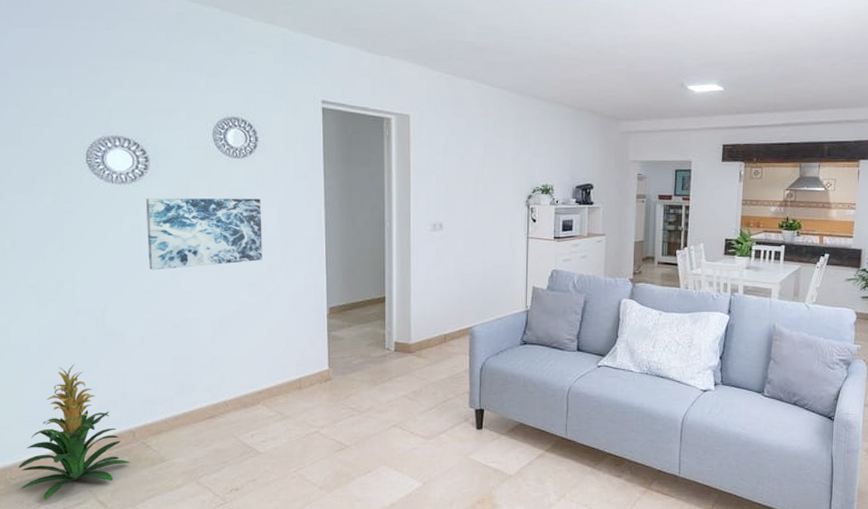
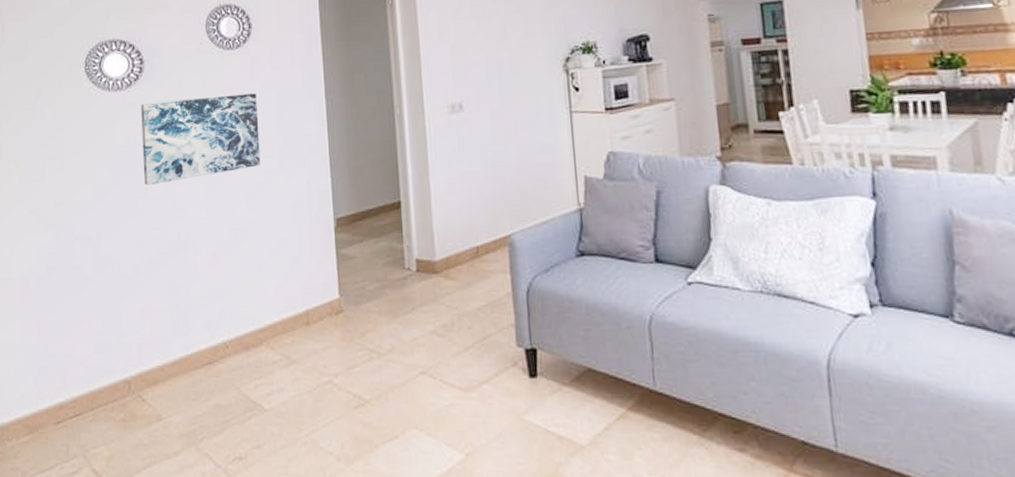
indoor plant: present [18,363,129,500] -> none [15,299,125,467]

